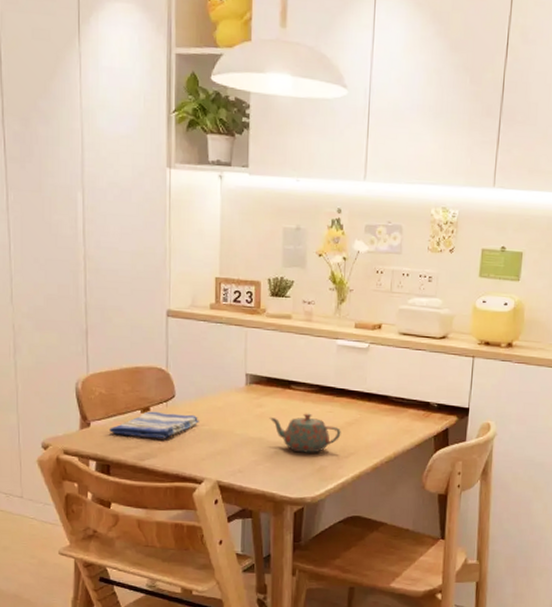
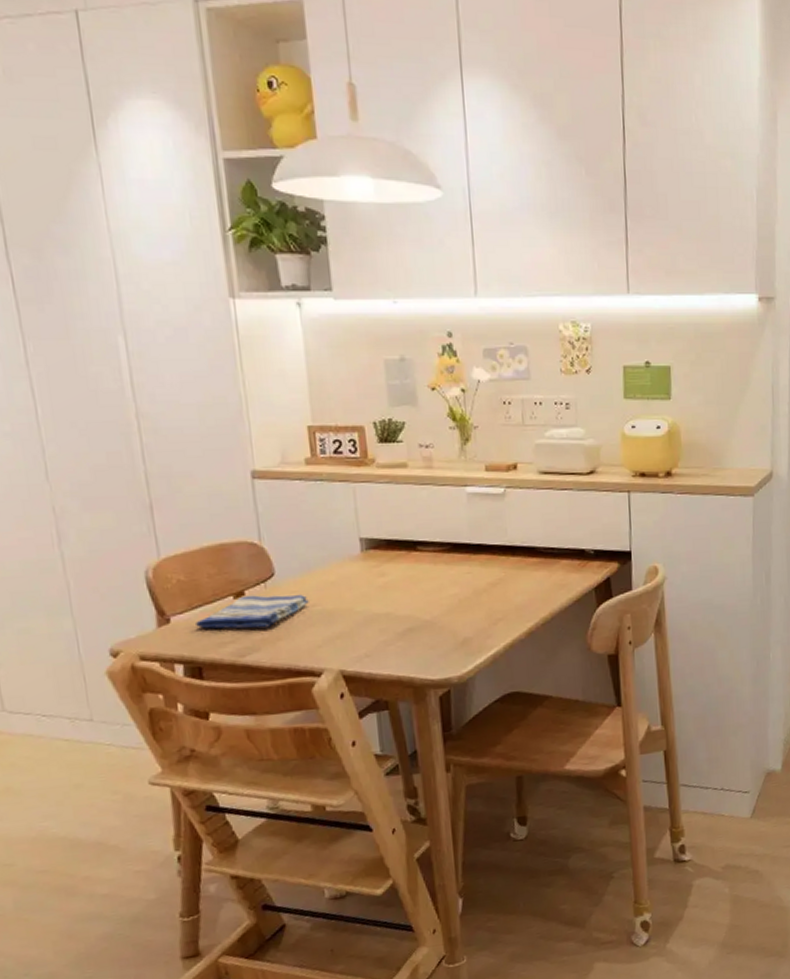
teapot: present [269,413,341,453] -> none [395,577,485,625]

